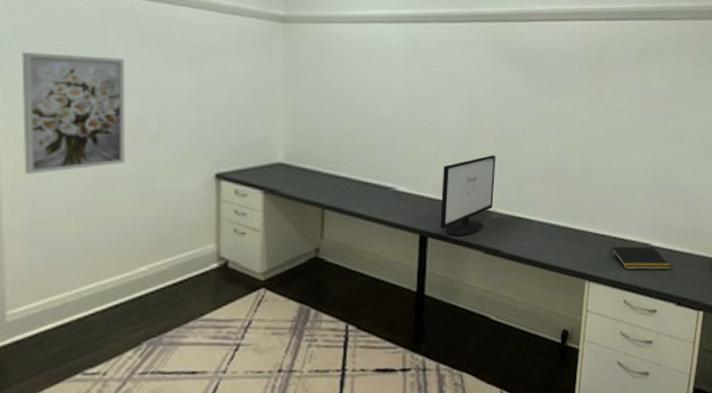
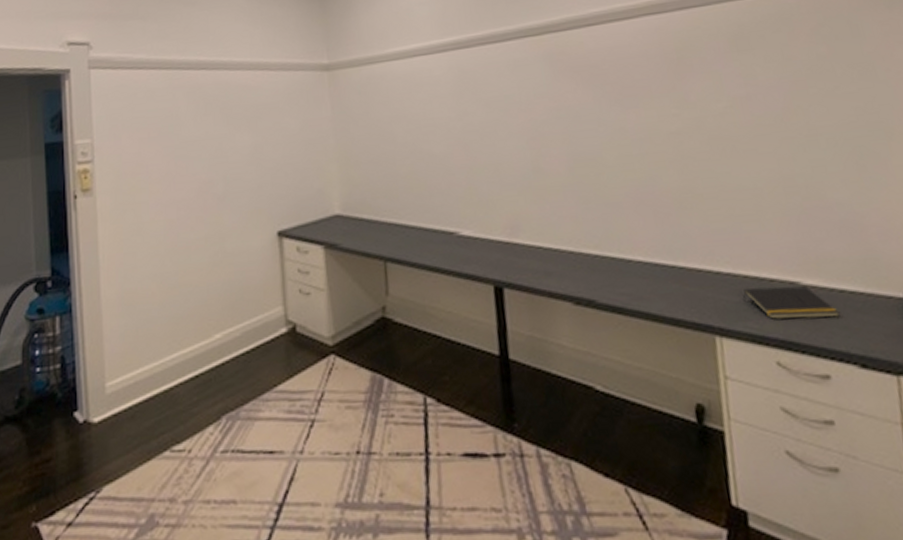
wall art: present [21,52,125,174] -> none [112,126,197,246]
computer monitor: present [440,155,496,237] -> none [510,184,576,286]

